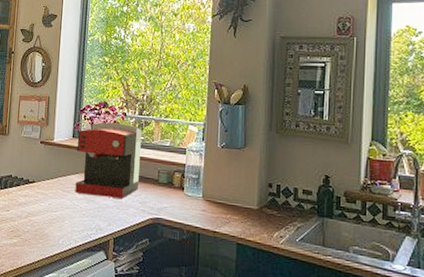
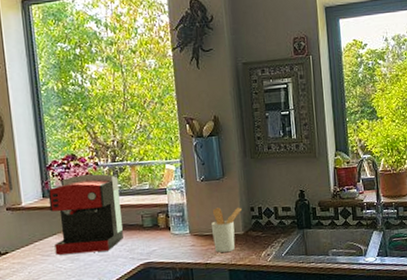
utensil holder: none [225,177,259,225] -> present [211,207,242,253]

